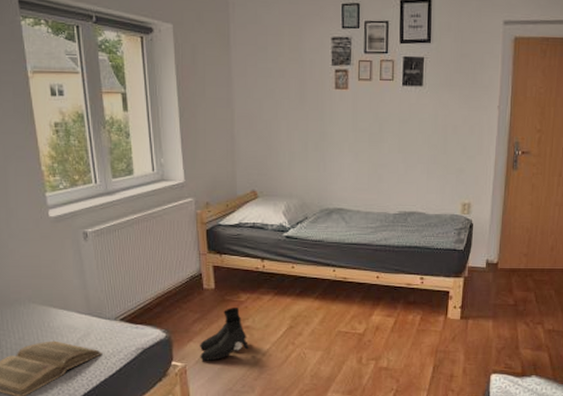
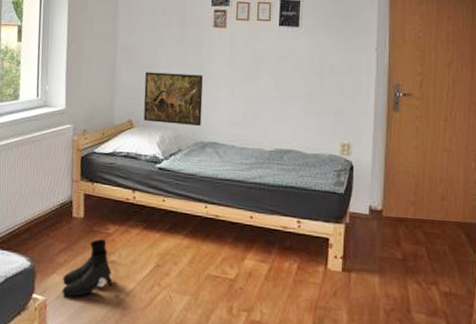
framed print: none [266,139,327,194] -> present [143,72,203,127]

